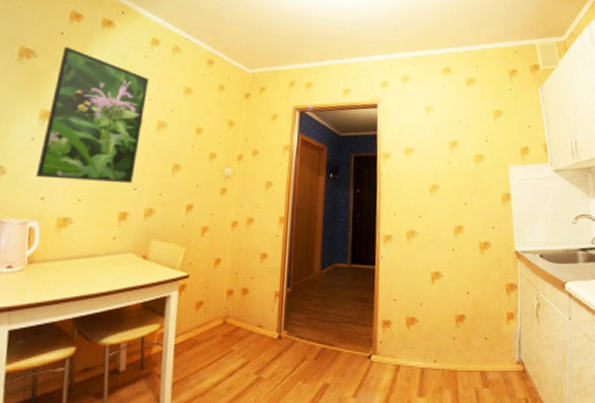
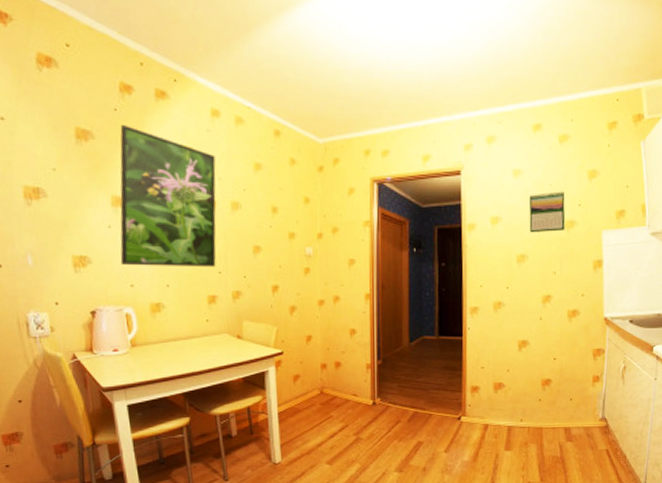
calendar: none [440,127,474,165] -> present [528,191,566,233]

